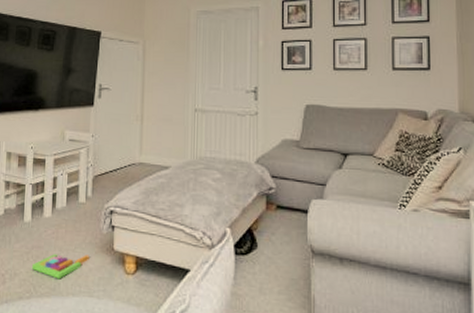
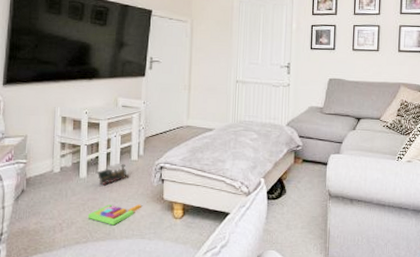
toy train: none [40,207,77,232] -> present [95,164,130,186]

